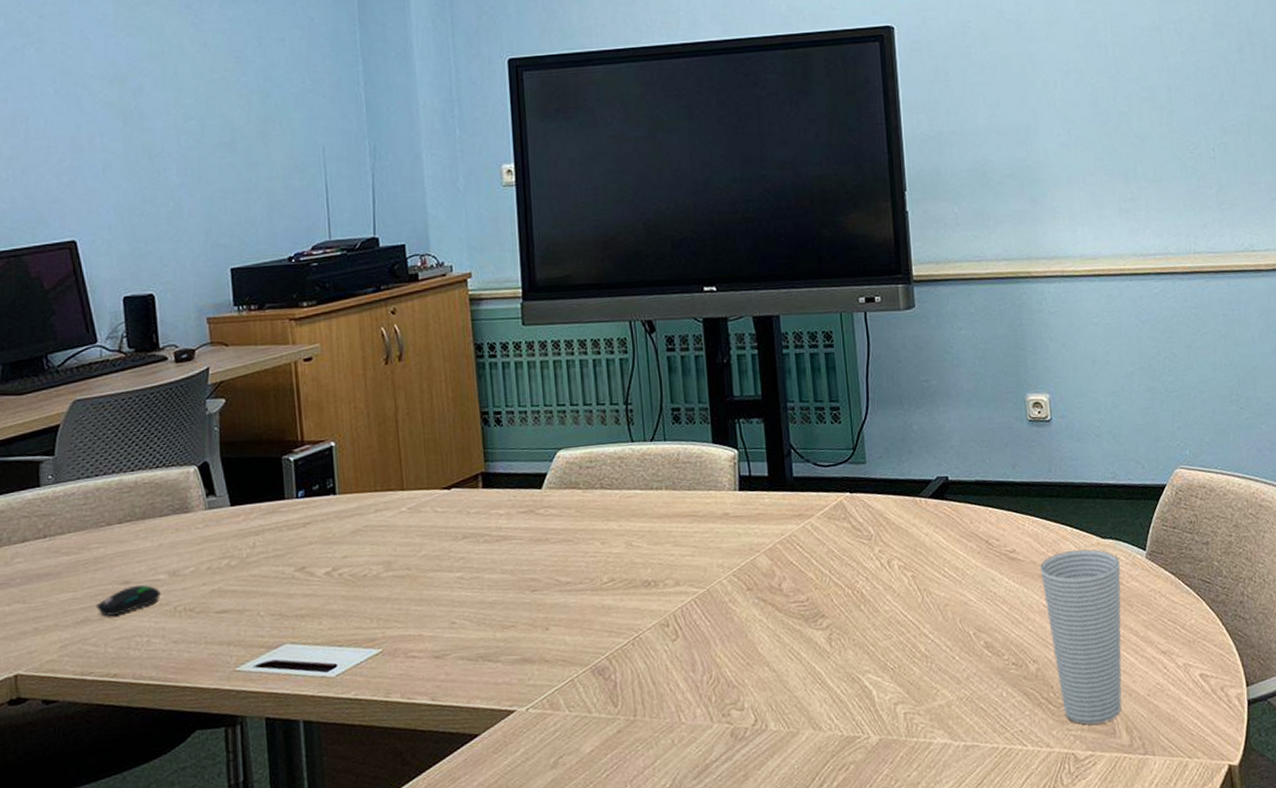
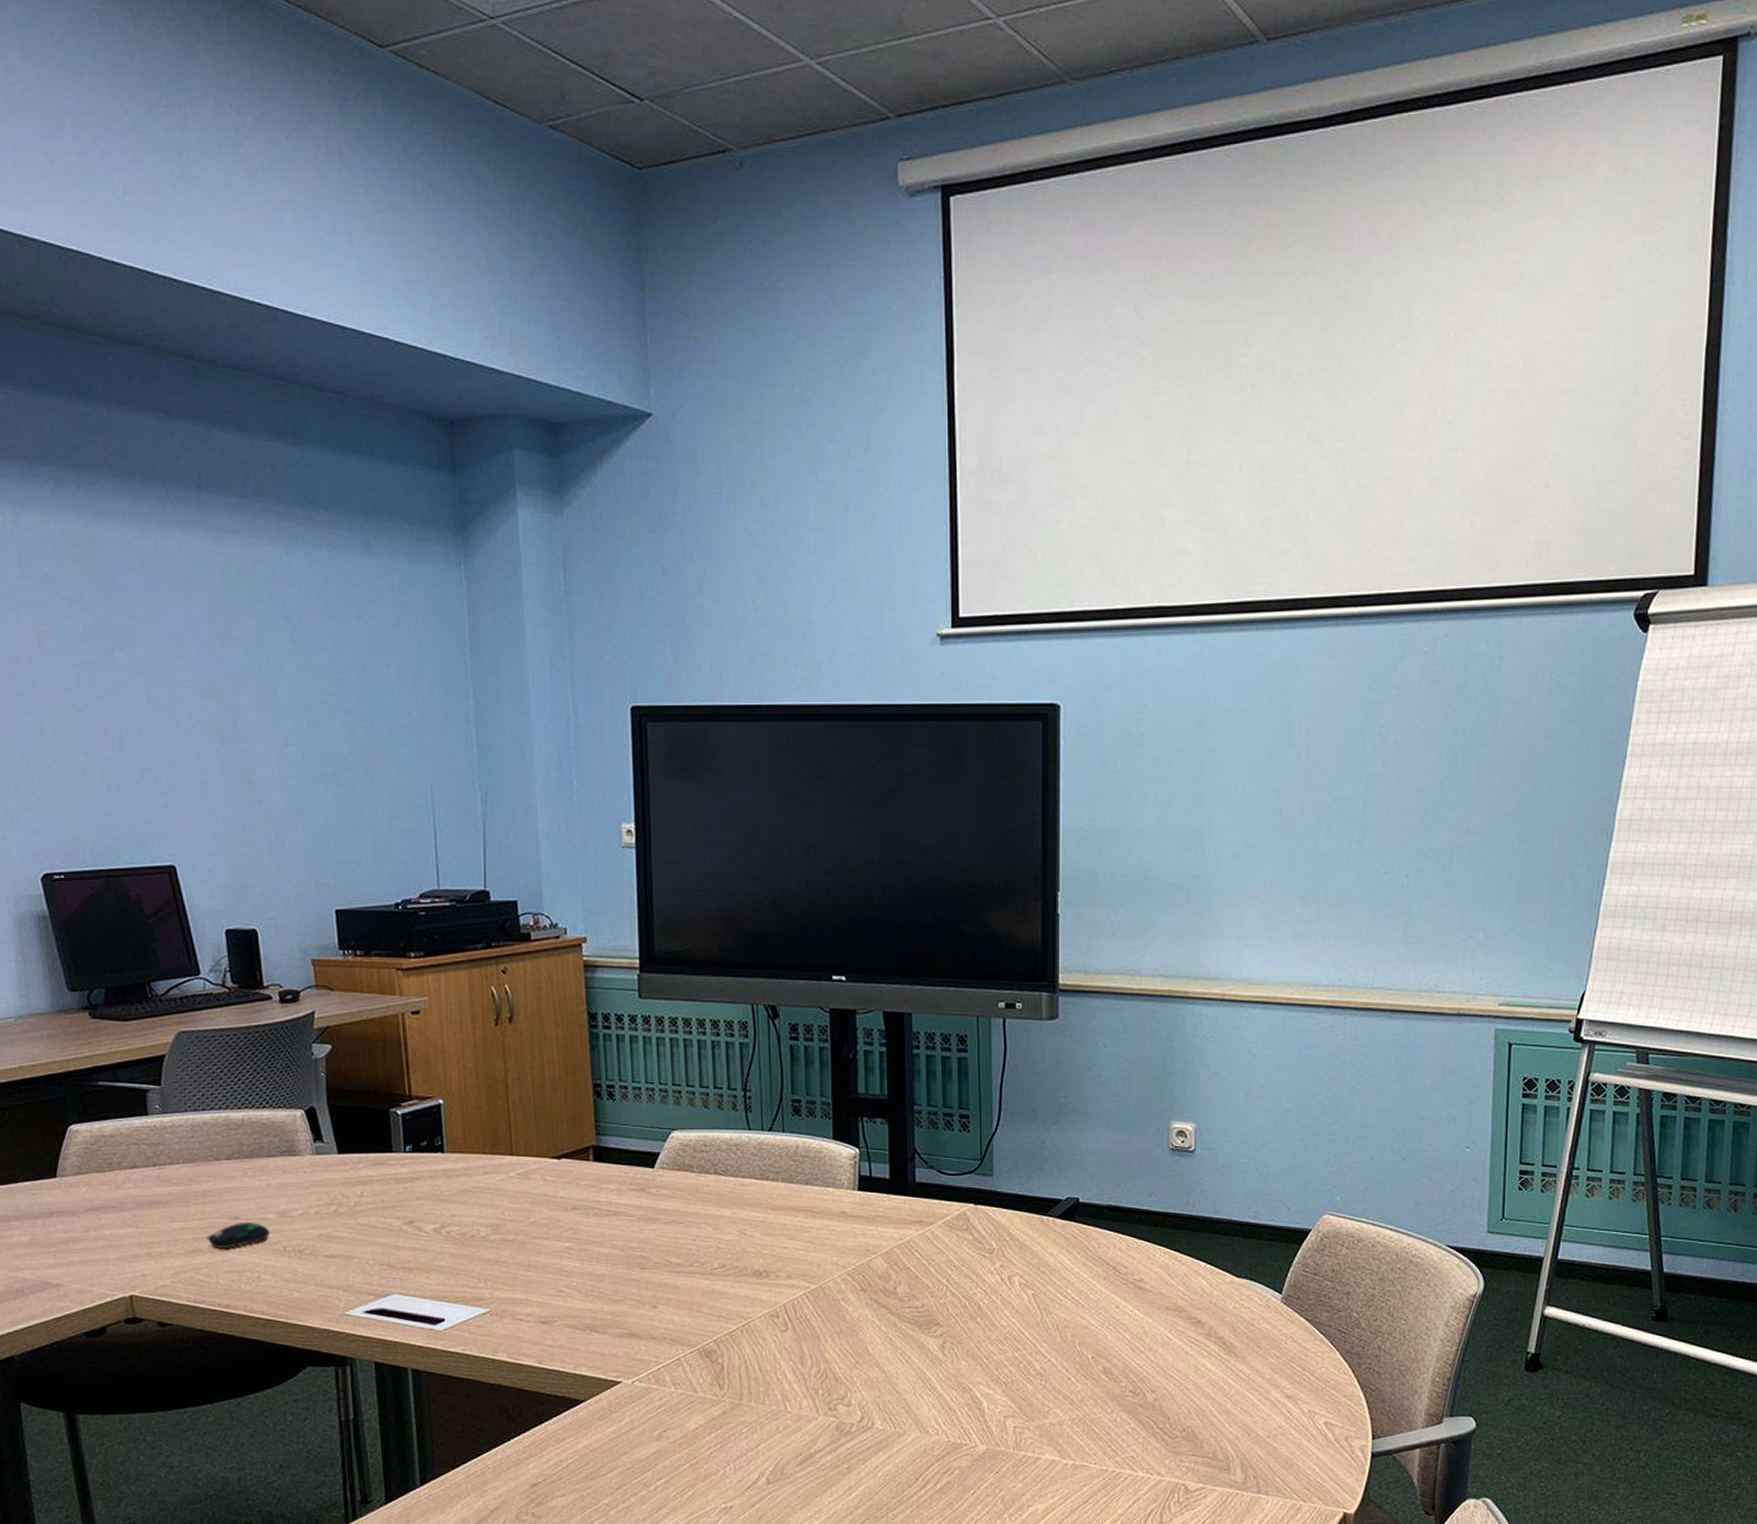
cup: present [1039,549,1122,724] -> none [1167,1285,1253,1459]

